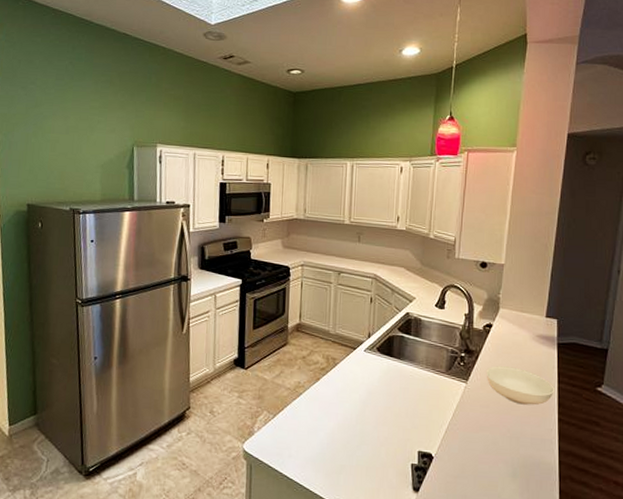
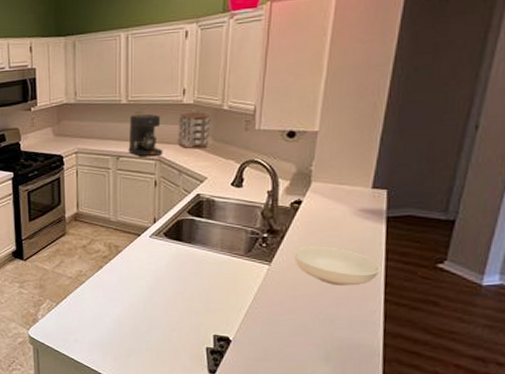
coffee maker: none [348,235,379,275] -> present [128,113,163,157]
spice rack: none [392,234,419,272] -> present [178,108,210,150]

